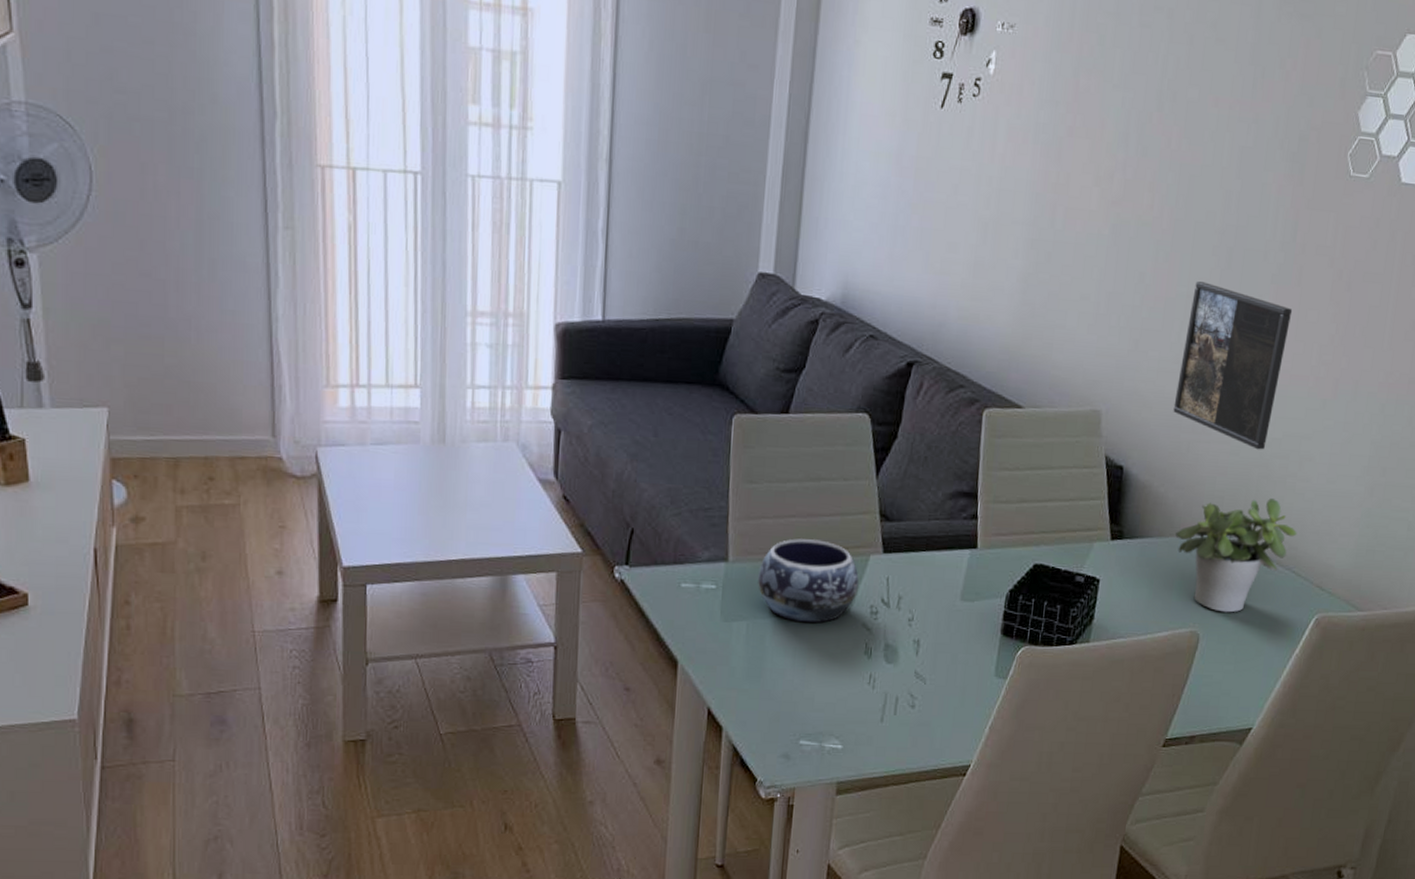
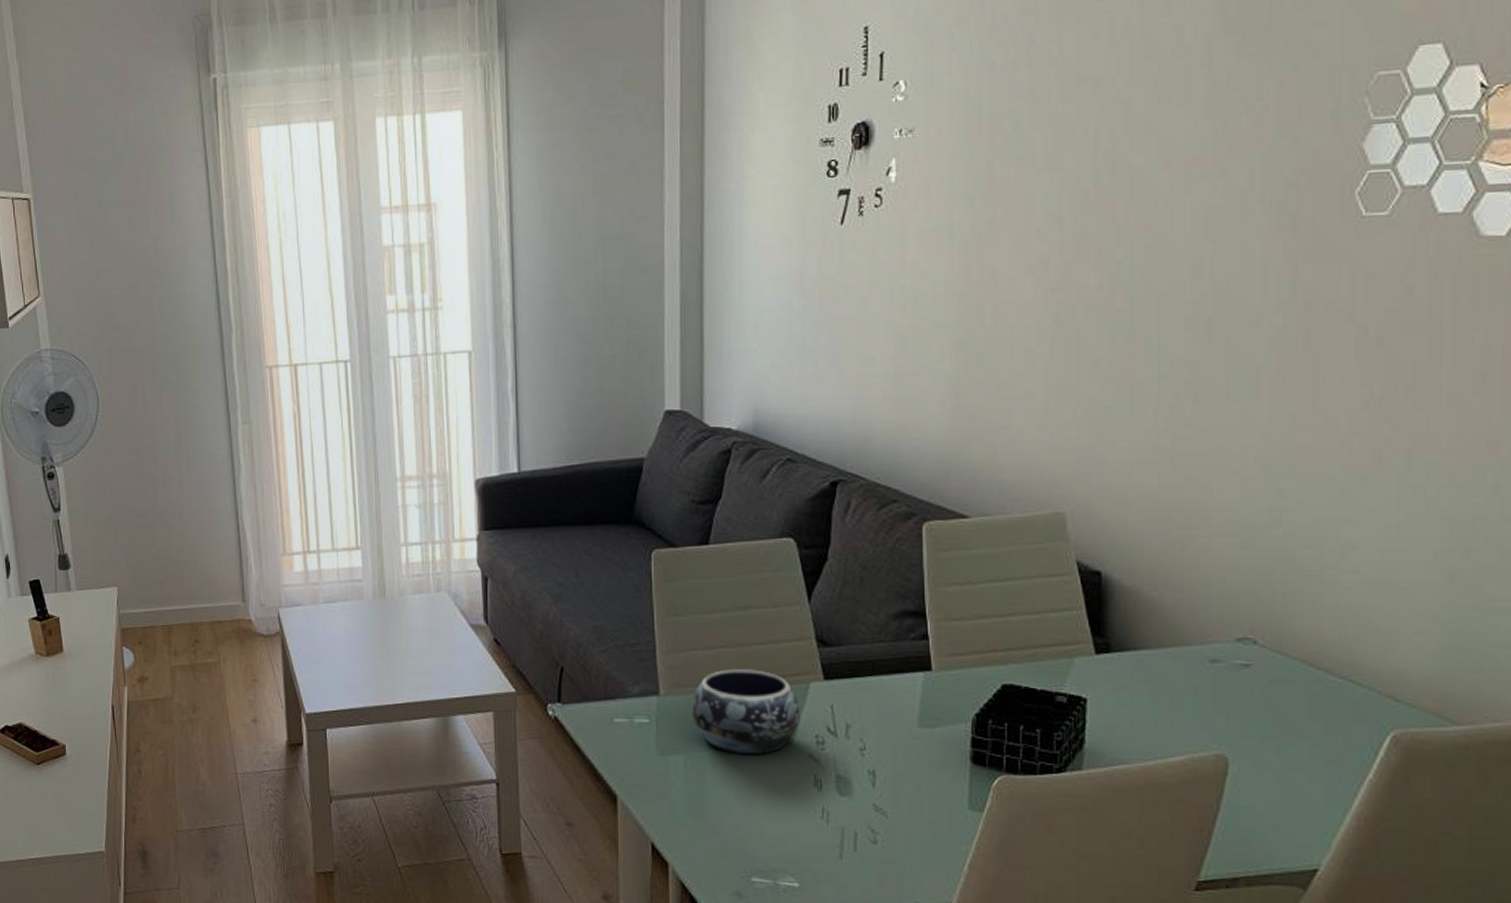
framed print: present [1173,281,1293,450] -> none [1158,360,1304,541]
potted plant: present [1175,497,1298,613] -> none [1180,594,1349,732]

